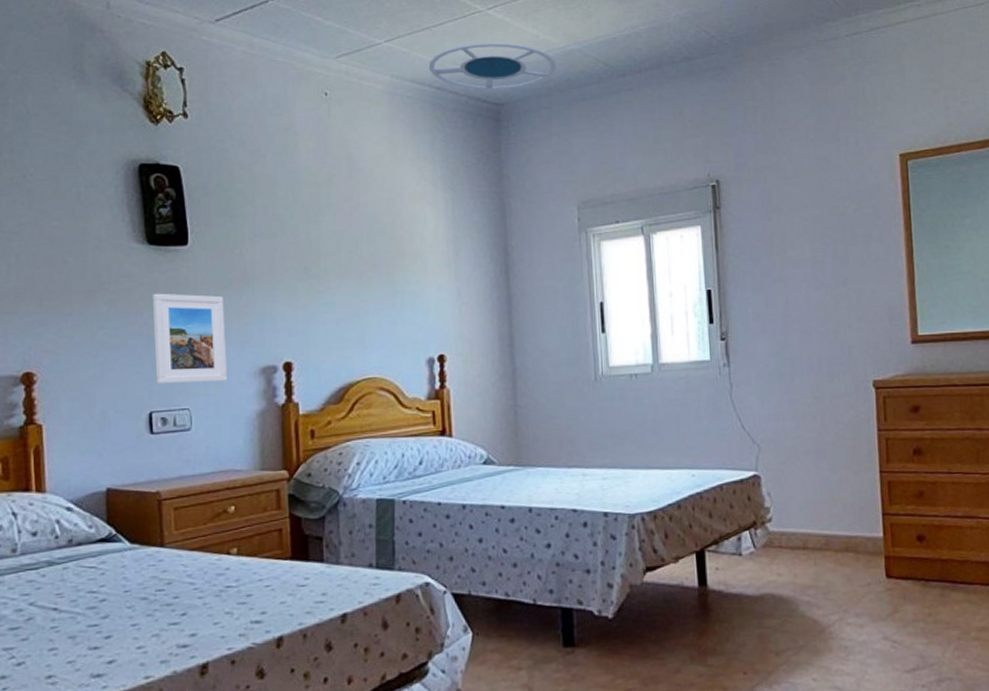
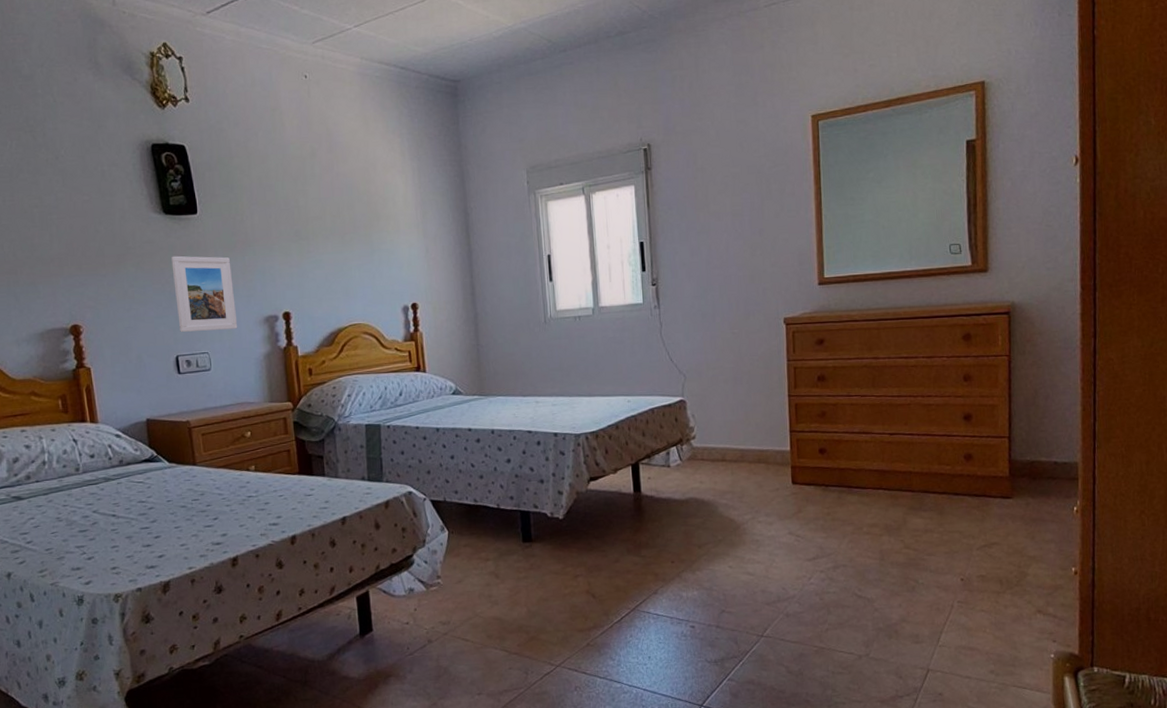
ceiling lamp: present [428,42,557,90] -> none [393,24,506,68]

